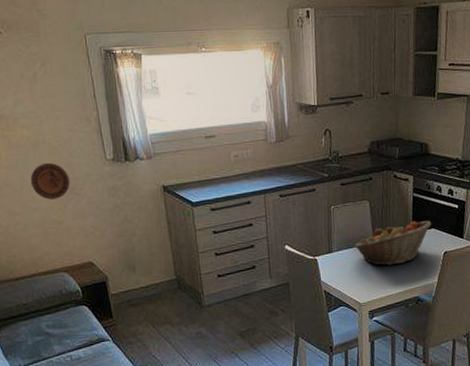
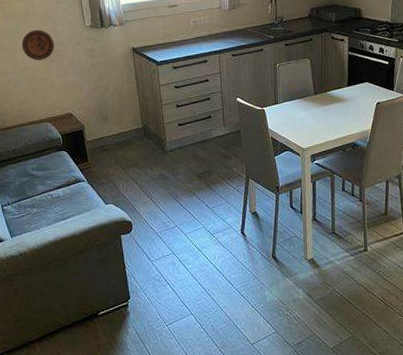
fruit basket: present [354,220,432,266] -> none [297,75,366,115]

